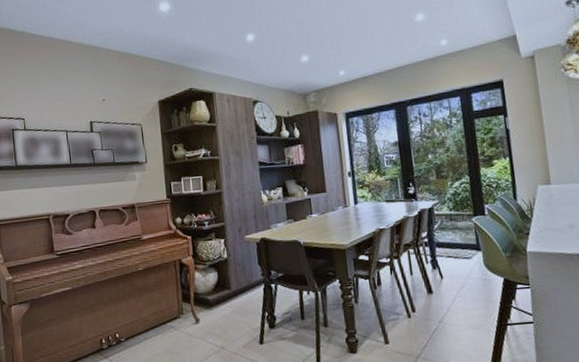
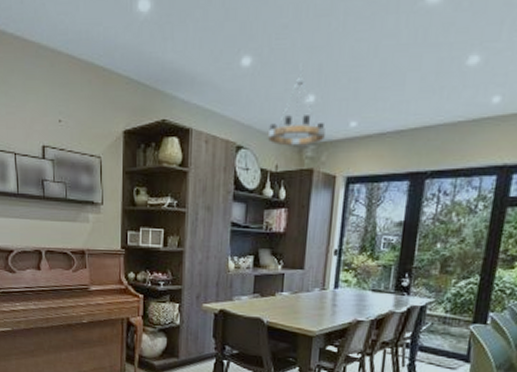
chandelier: none [276,33,322,96] -> present [267,62,325,146]

